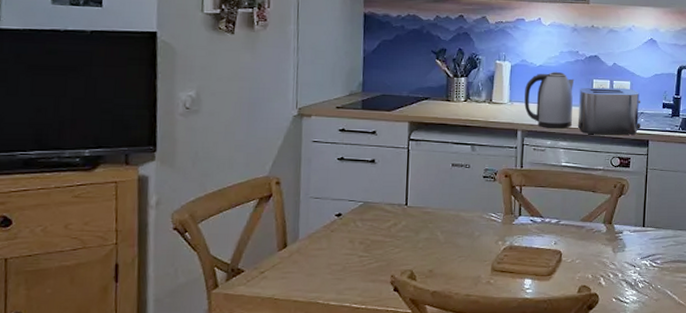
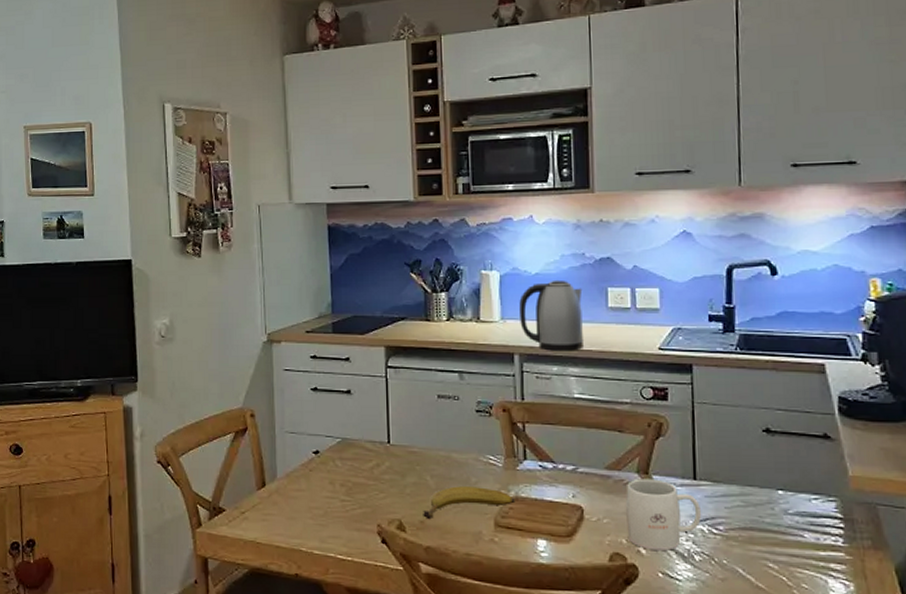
fruit: none [432,239,510,269] -> present [423,486,515,520]
toaster: present [577,87,641,135] -> none [589,297,679,359]
mug: none [592,227,647,282] -> present [625,479,702,551]

